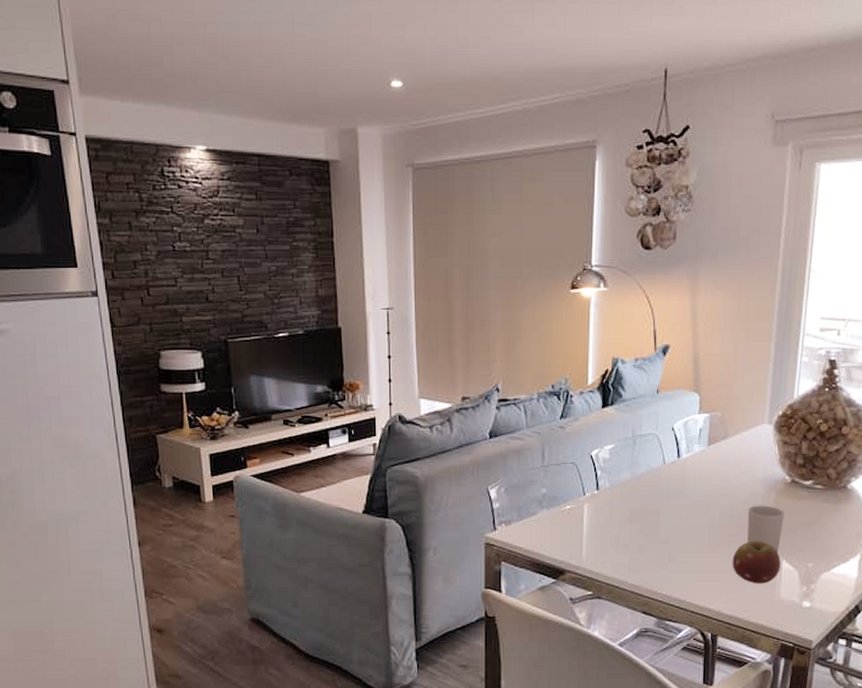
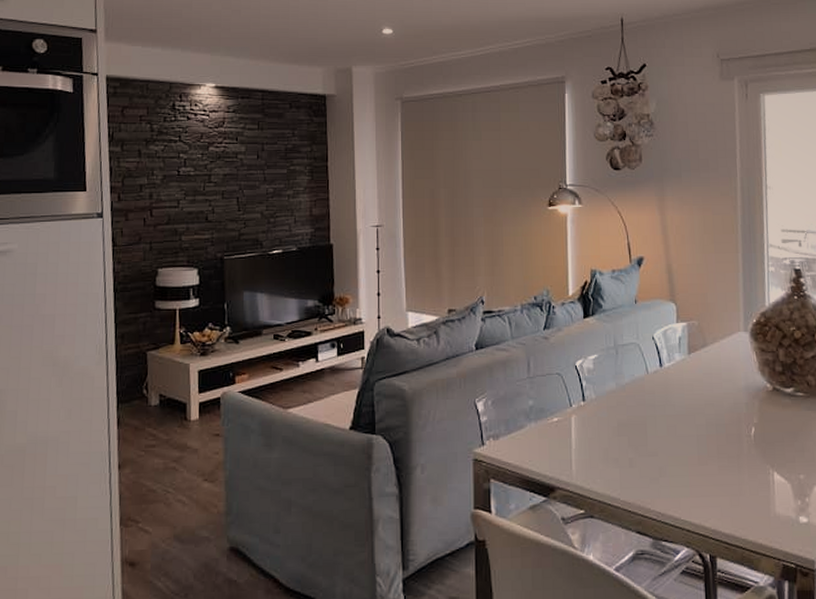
fruit: present [732,540,781,584] -> none [723,451,773,499]
mug: present [747,505,784,551] -> none [733,414,770,463]

